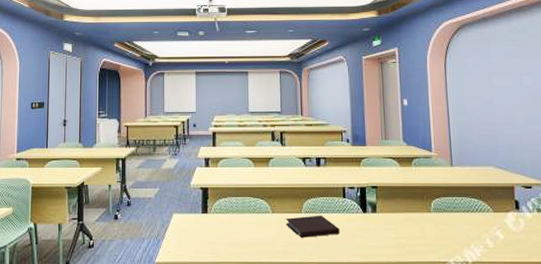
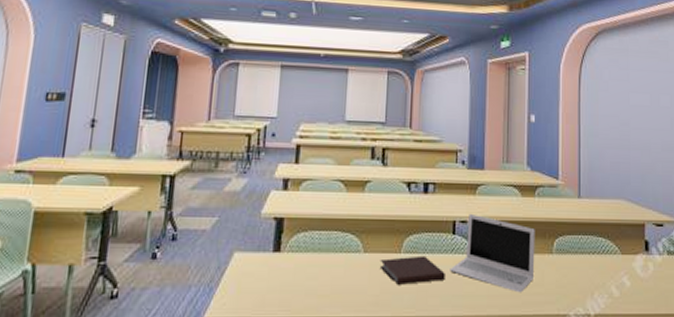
laptop: none [343,181,416,244] -> present [450,213,535,293]

